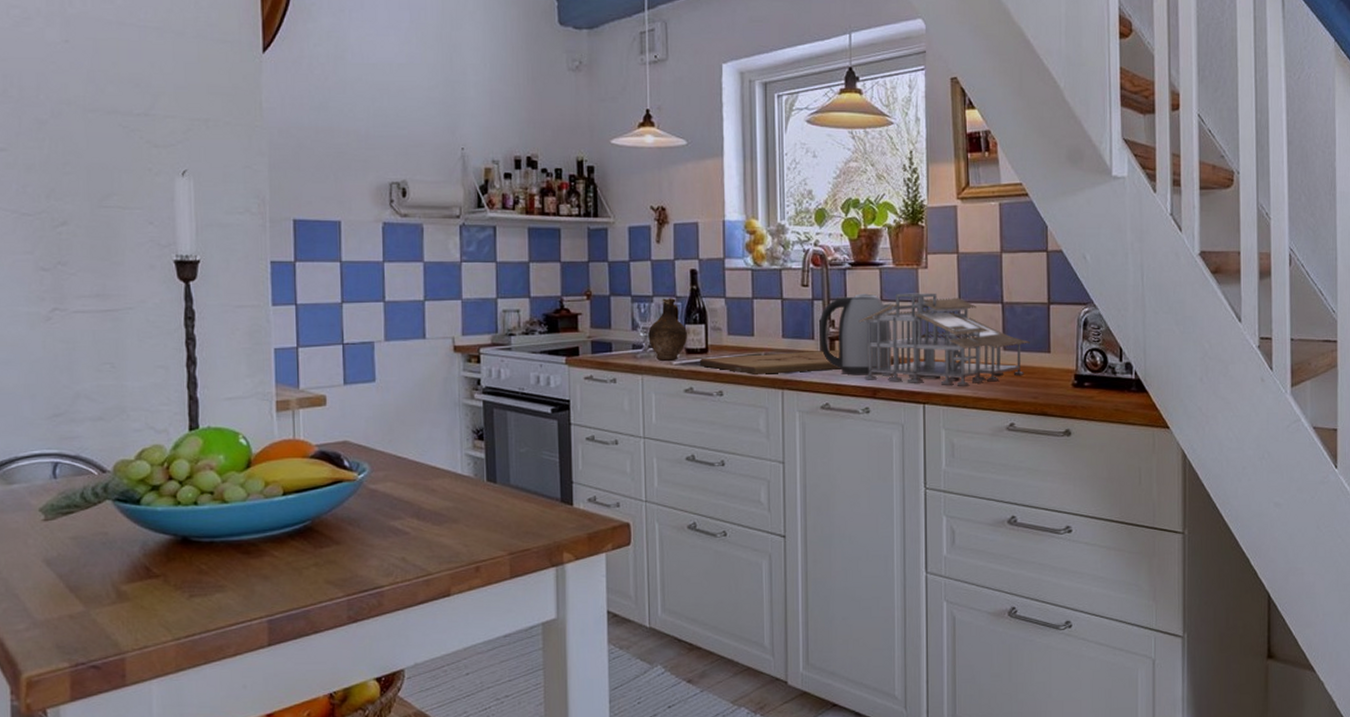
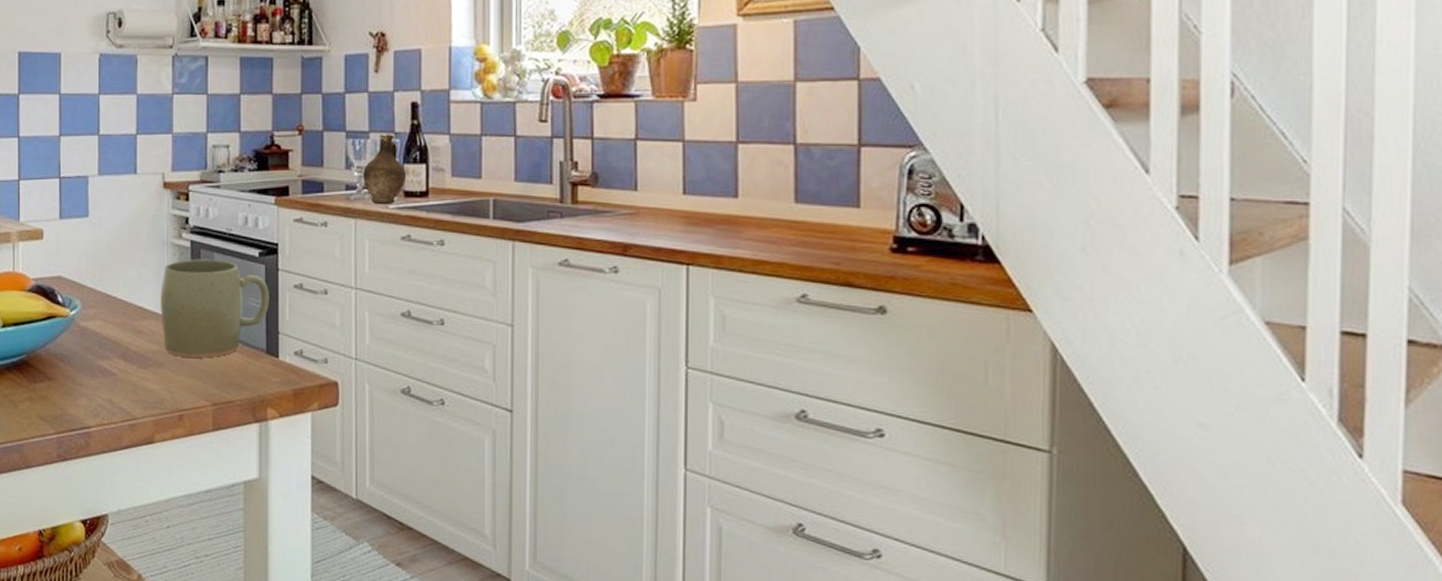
mug: none [453,417,563,511] -> present [161,259,269,358]
cutting board: present [699,350,900,376] -> none [418,197,658,224]
kettle: present [819,293,892,374] -> none [559,131,650,227]
dish rack: present [858,293,1030,386] -> none [607,130,832,246]

